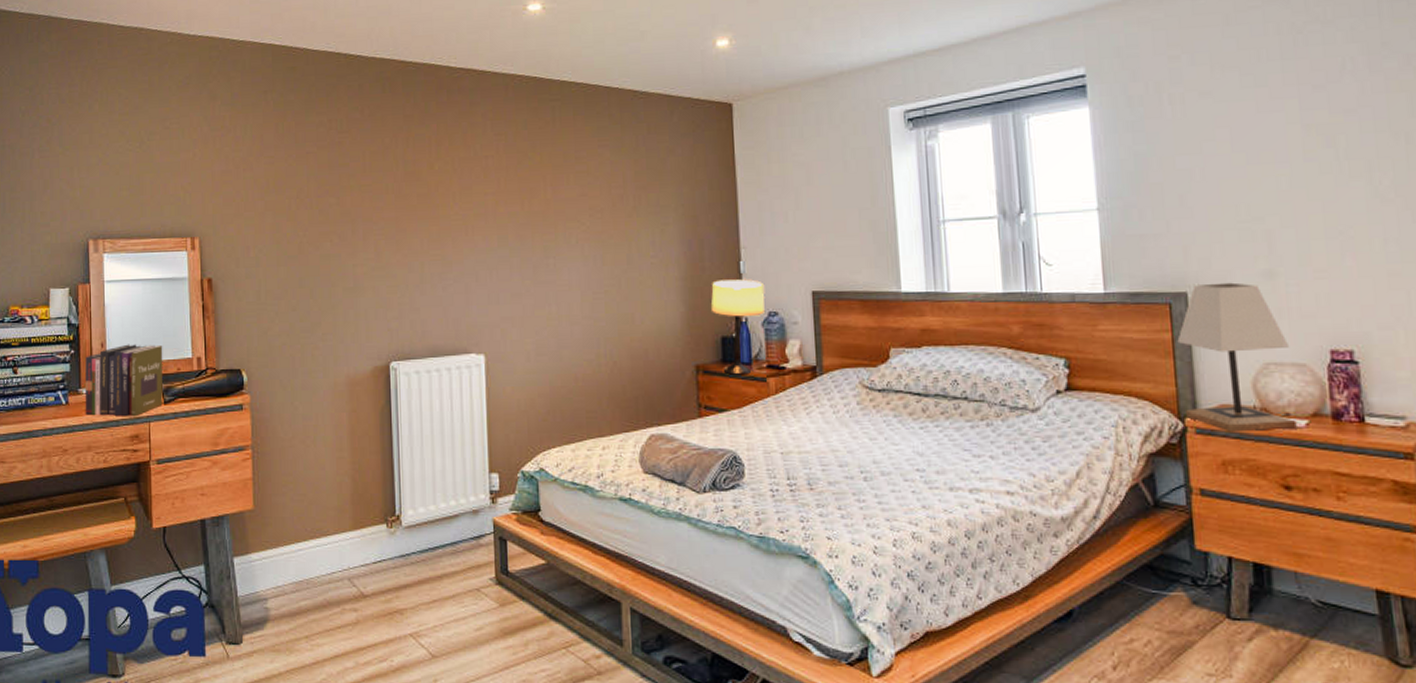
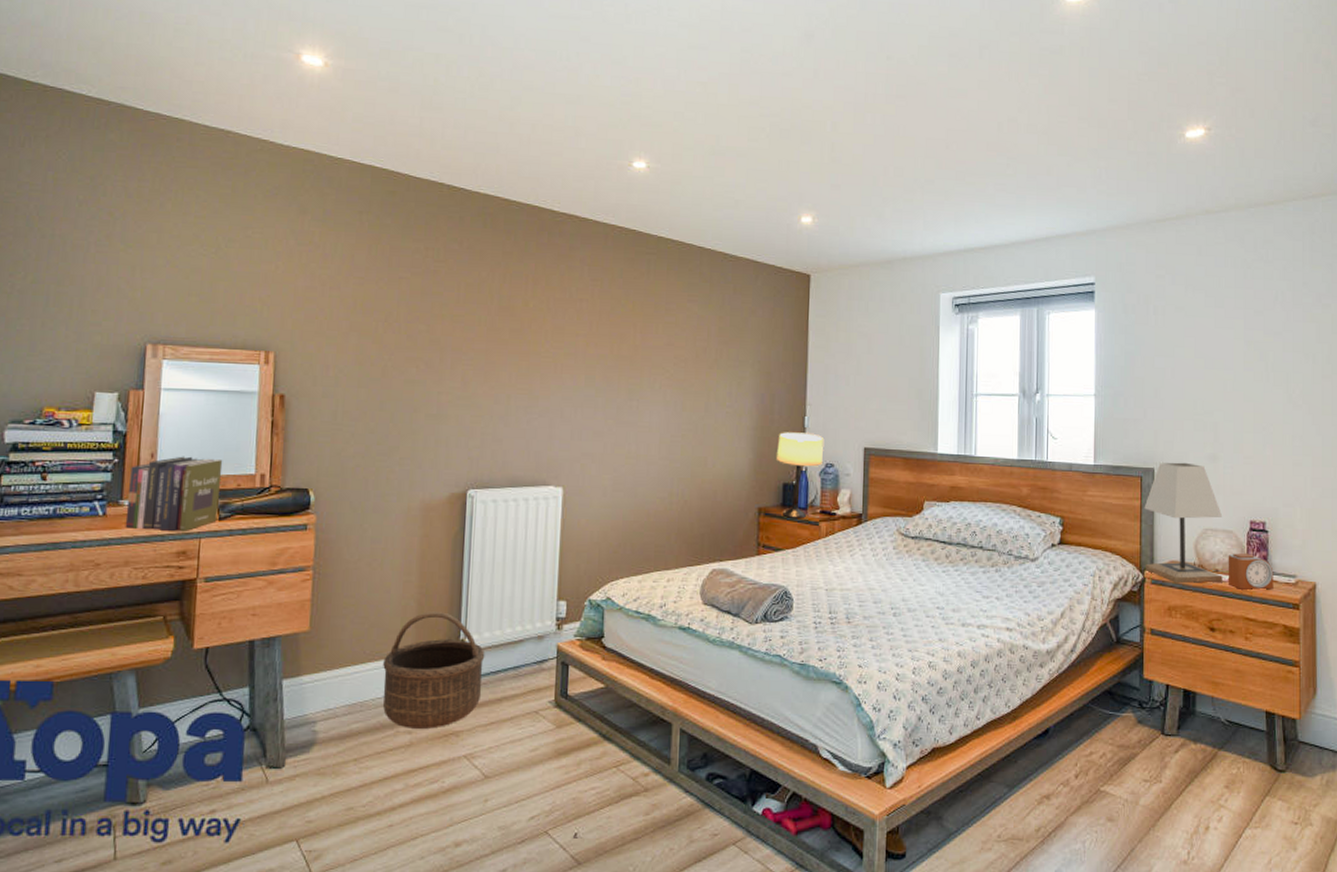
basket: none [324,488,422,606] -> present [383,612,485,729]
alarm clock: none [1302,392,1373,437] -> present [1228,553,1274,590]

